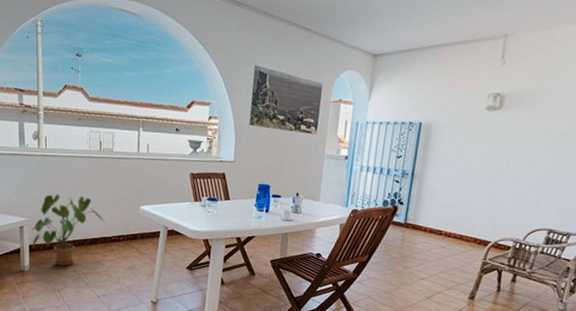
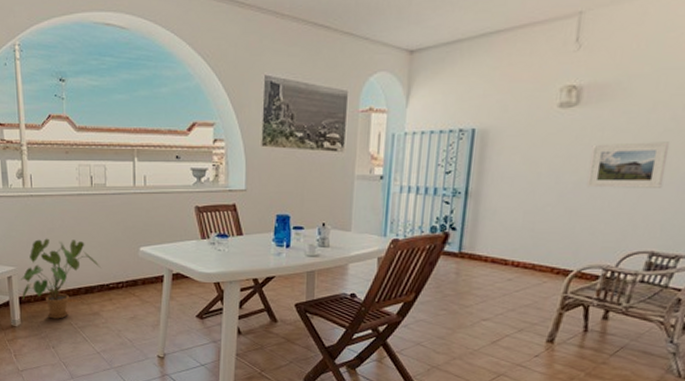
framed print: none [504,141,567,179] -> present [586,142,670,188]

